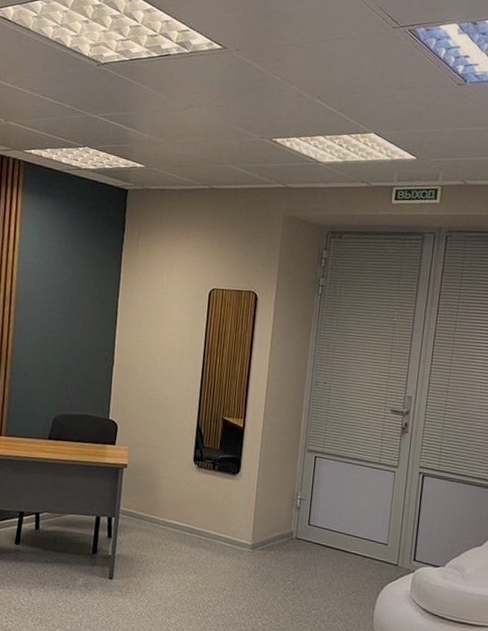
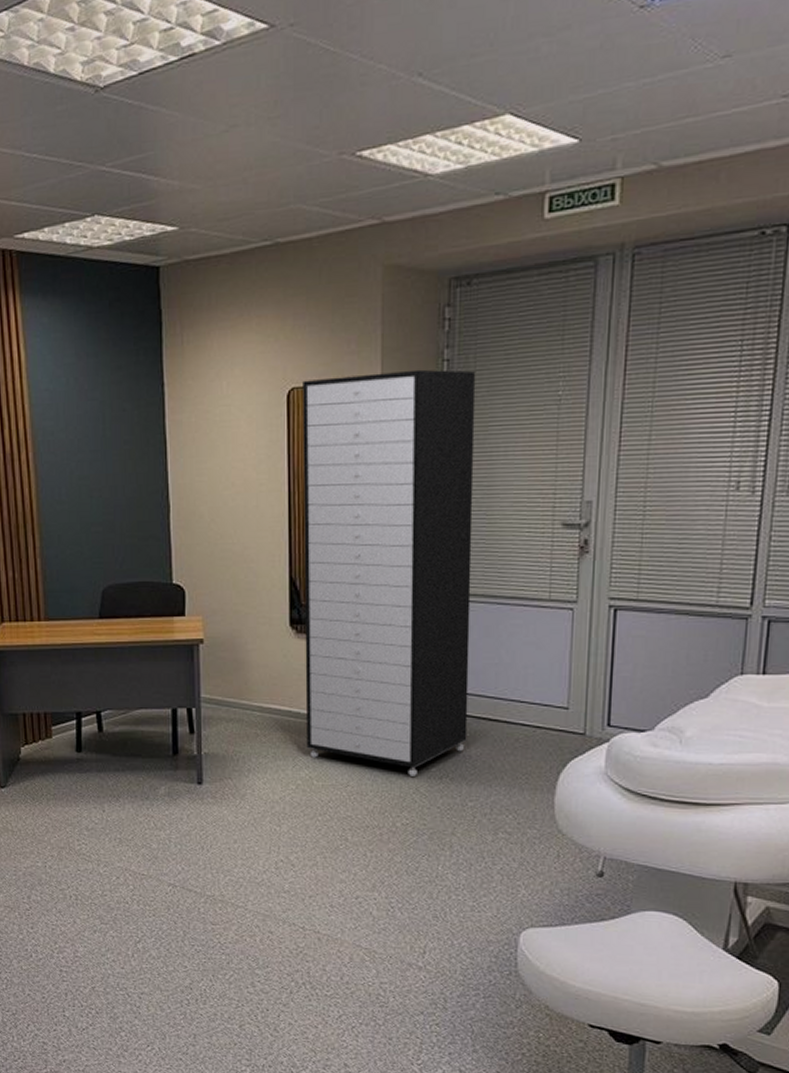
storage cabinet: none [196,285,341,587] -> present [302,369,476,776]

